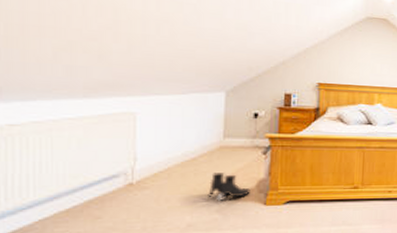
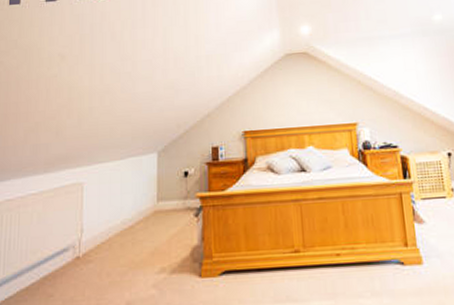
boots: present [208,173,251,201] -> none [145,240,185,273]

